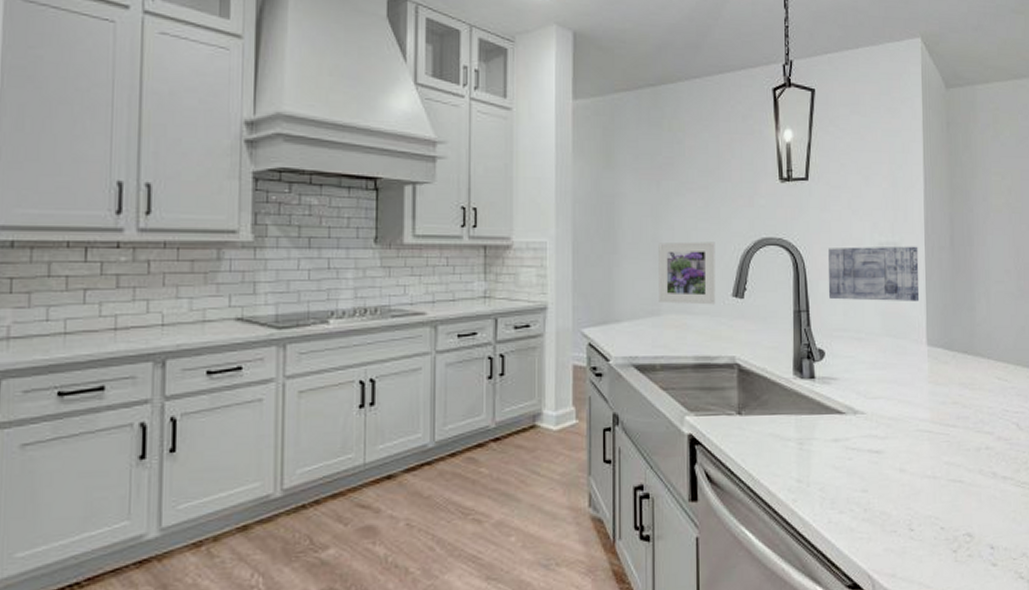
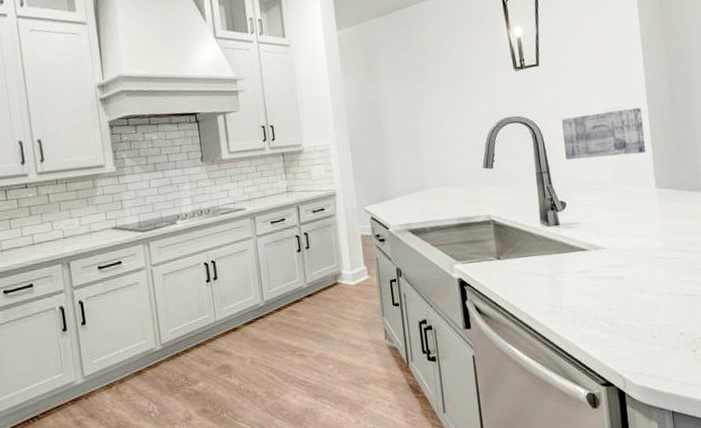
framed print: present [658,241,716,305] -> none [418,126,470,180]

